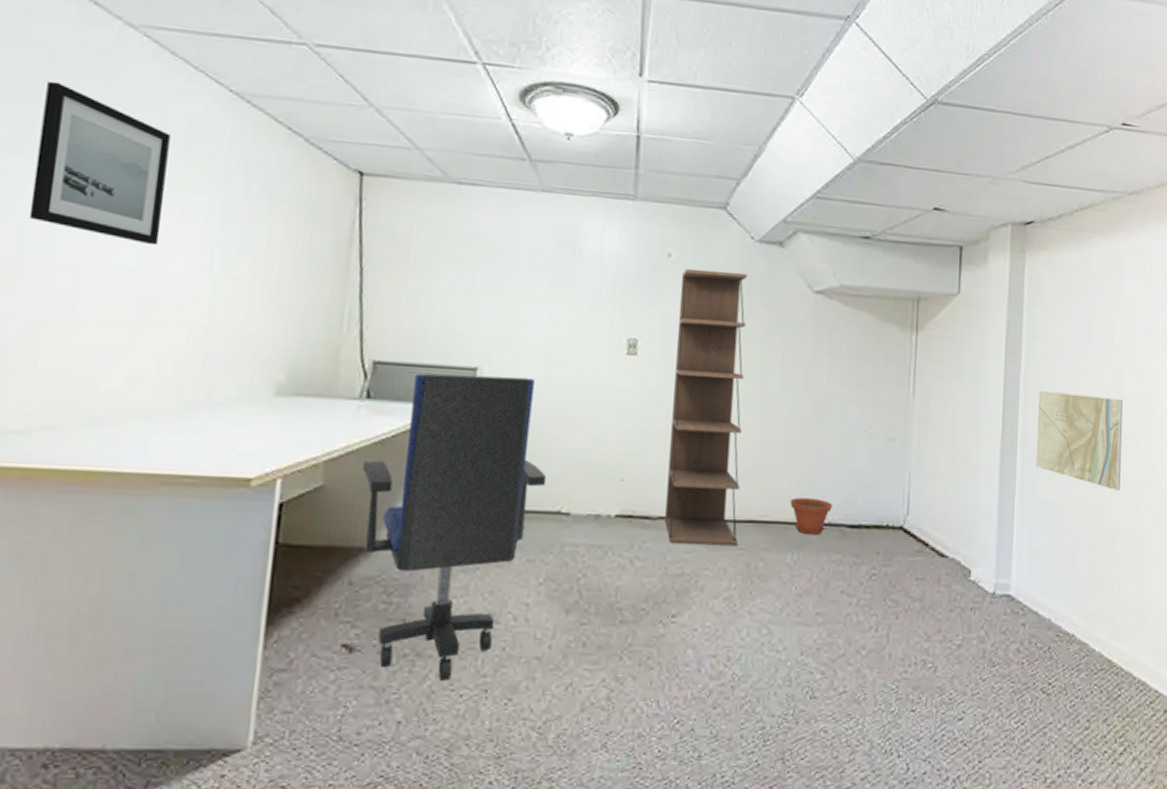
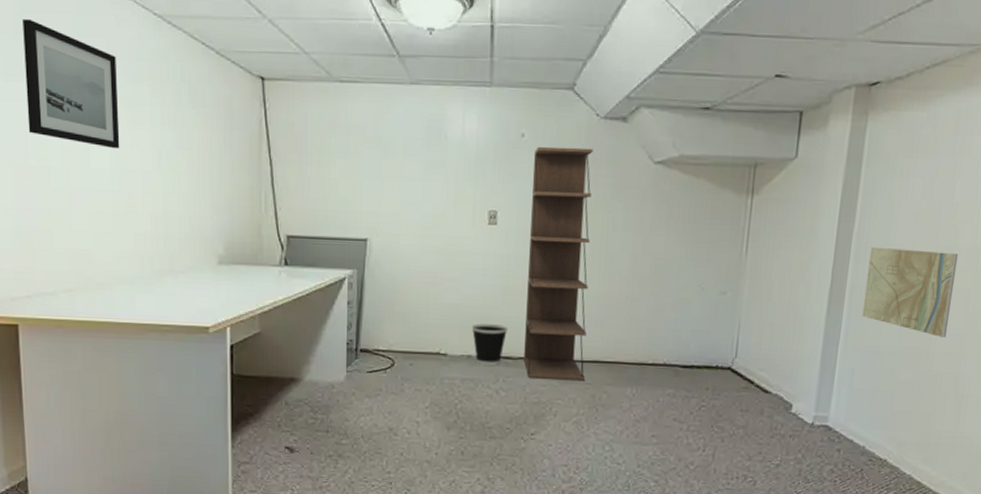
office chair: present [363,373,547,681] -> none [287,244,427,475]
wastebasket: none [601,475,647,528] -> present [471,324,509,366]
plant pot: present [790,497,832,536] -> none [630,342,668,374]

